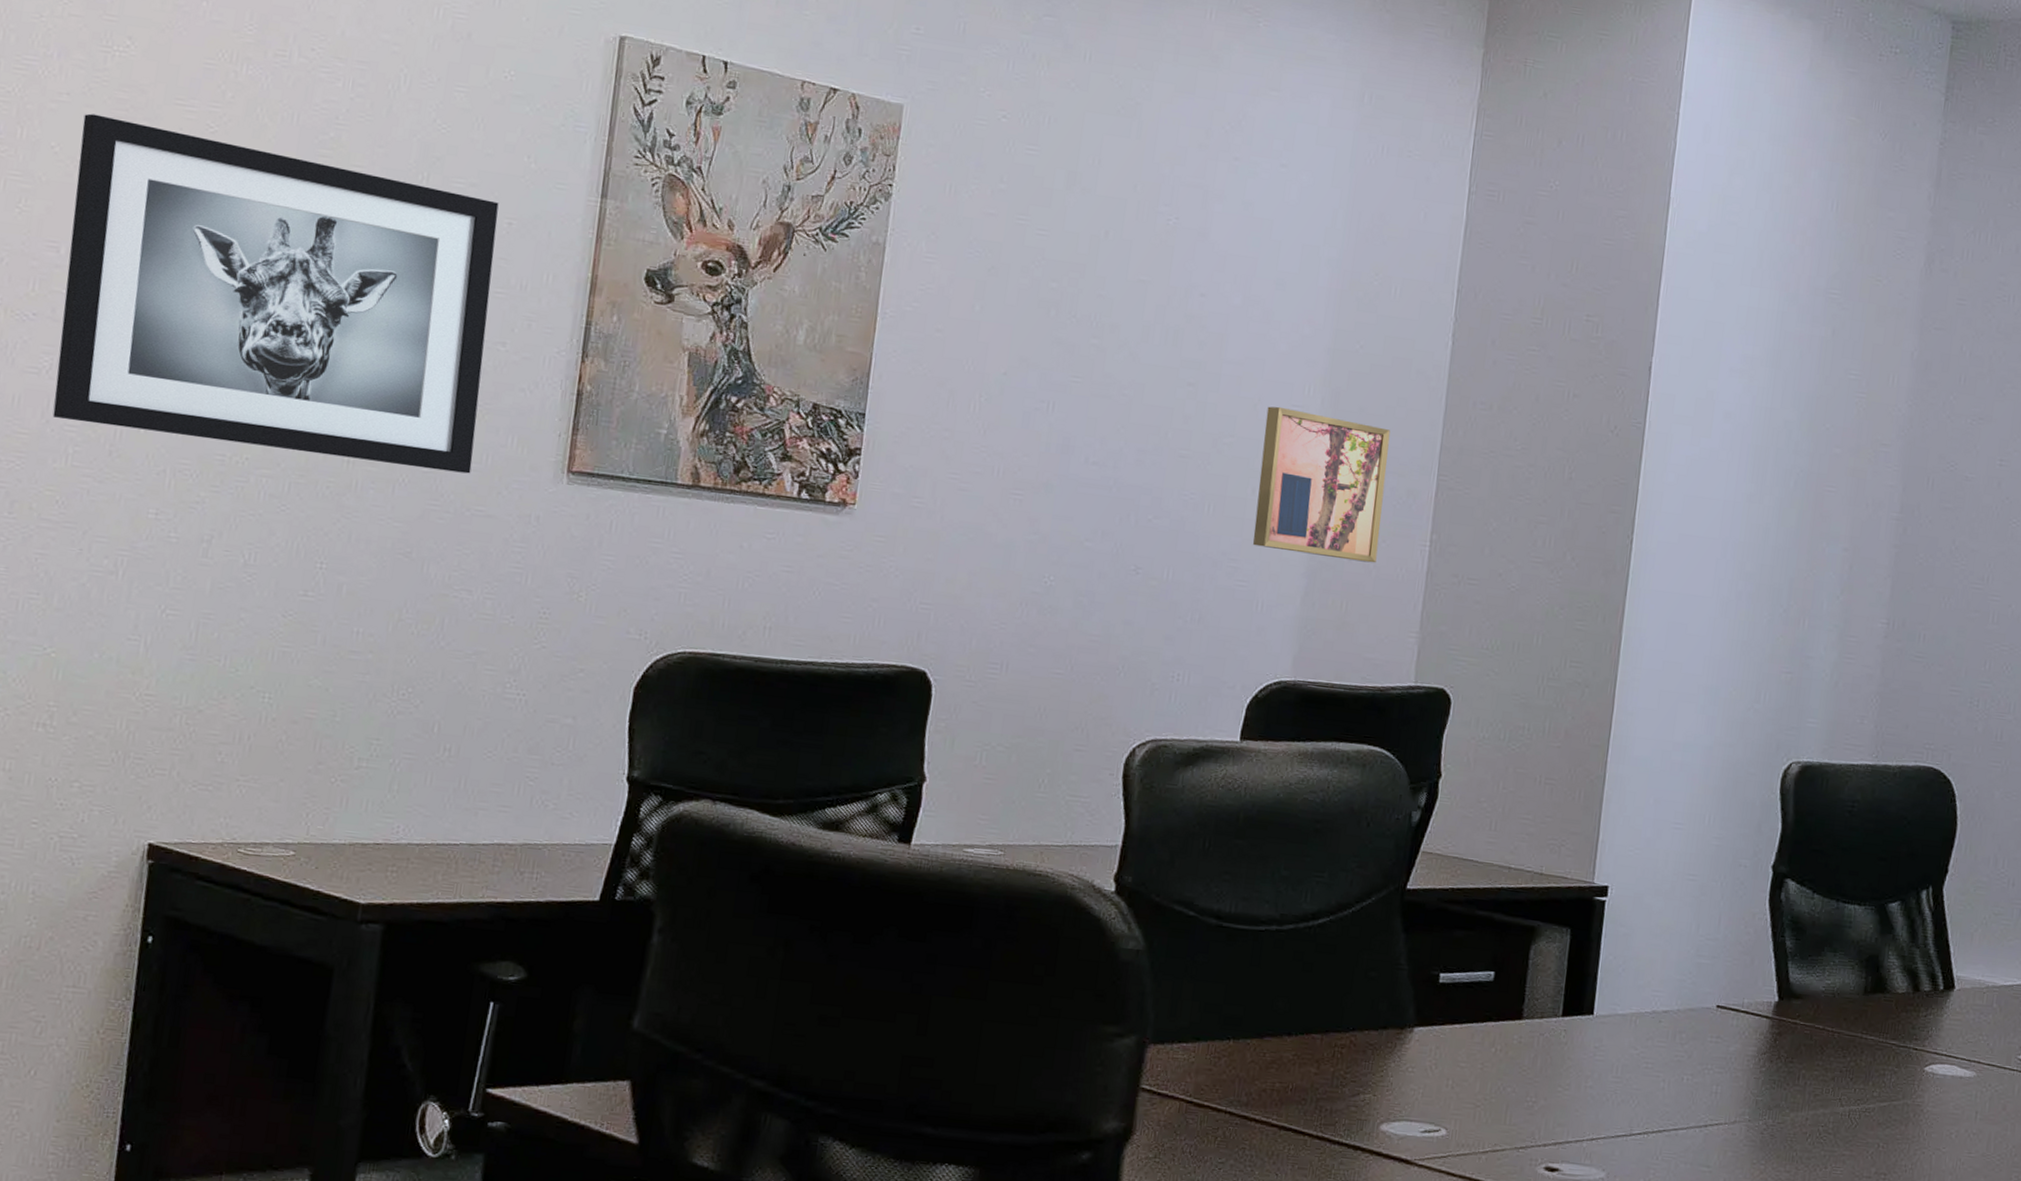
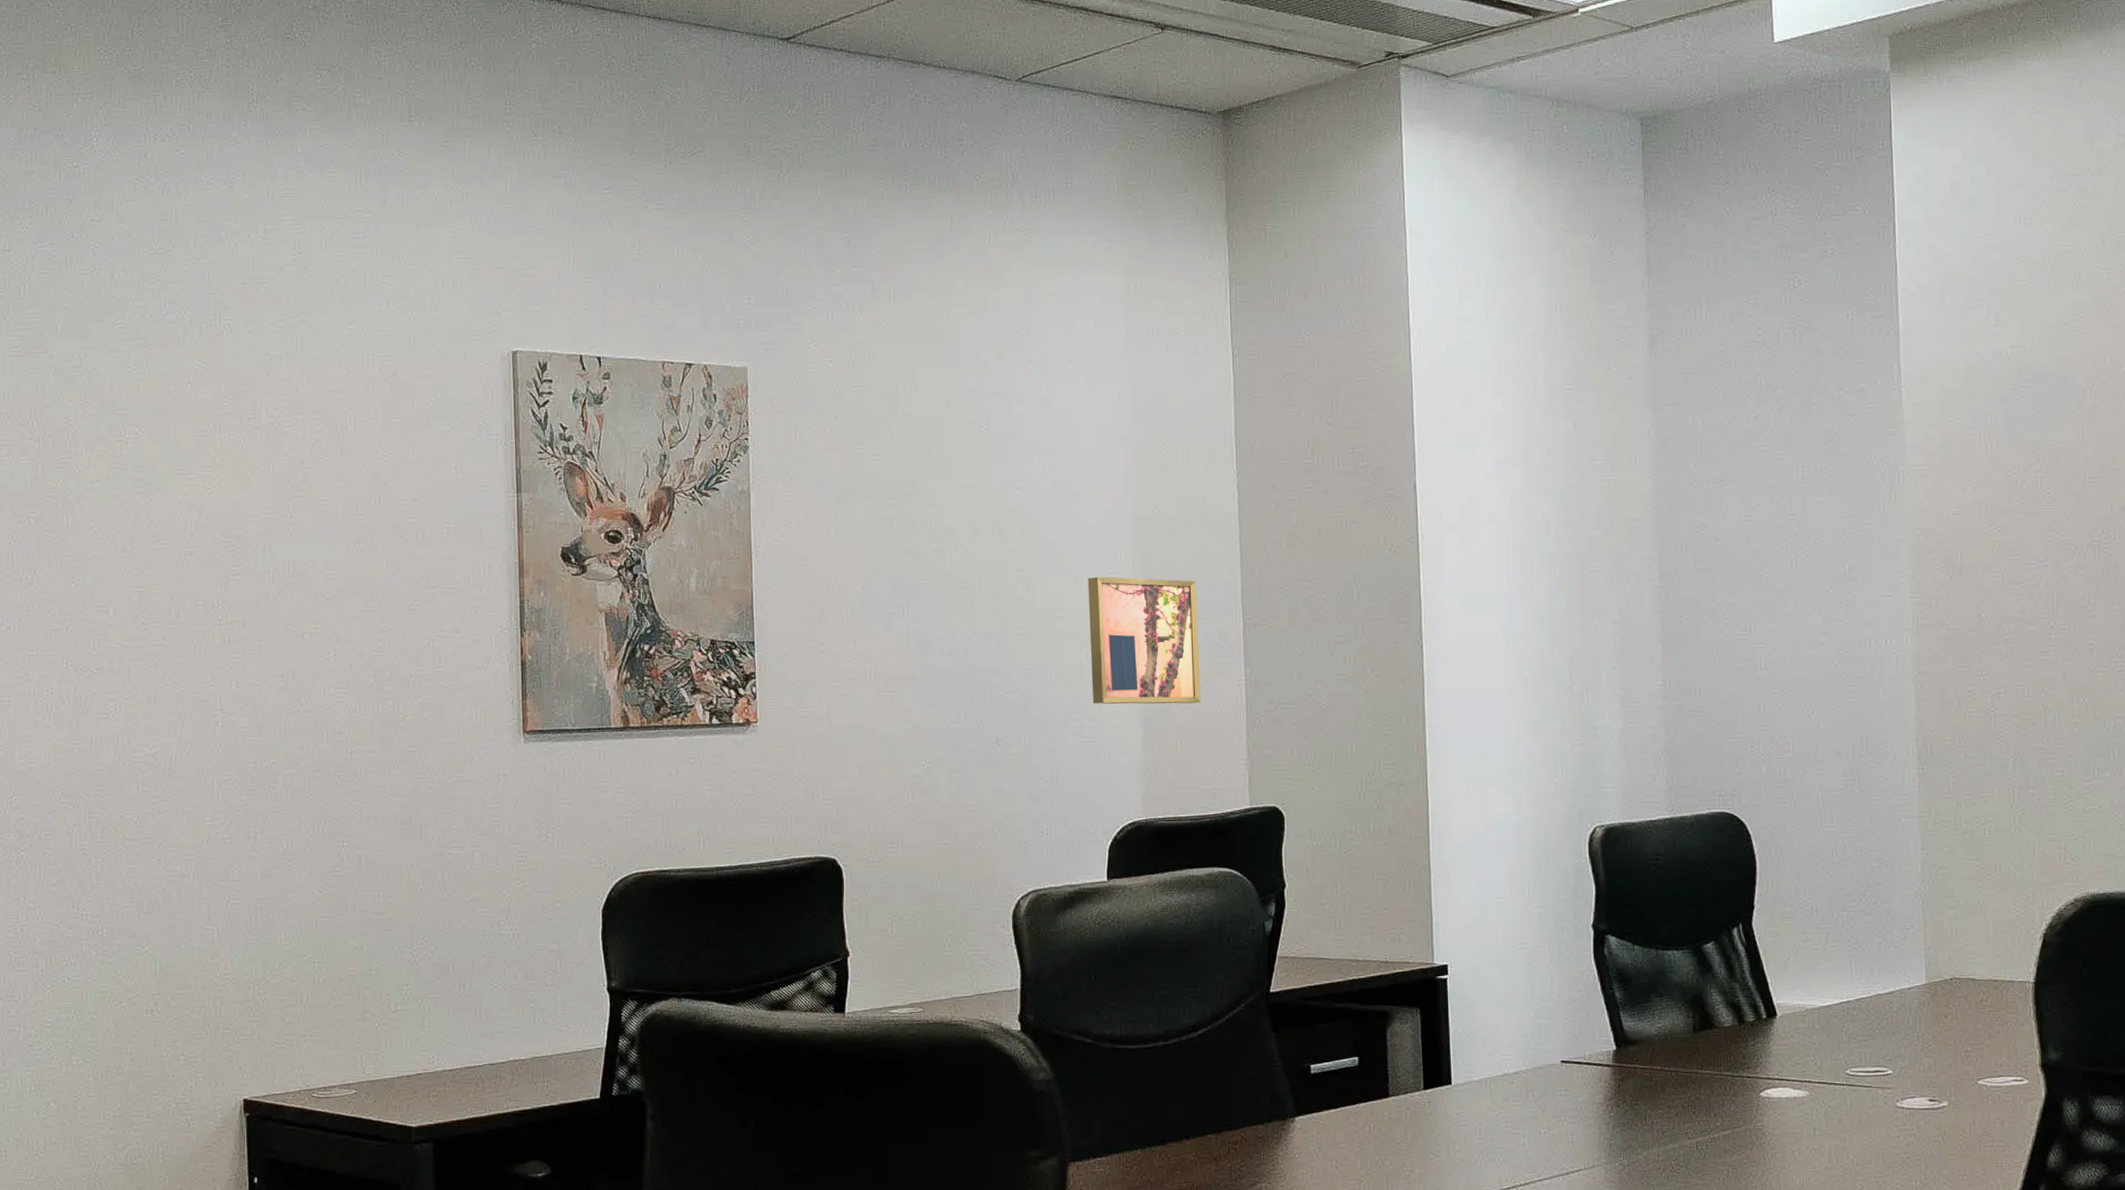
wall art: present [52,113,499,474] -> none [112,494,447,753]

